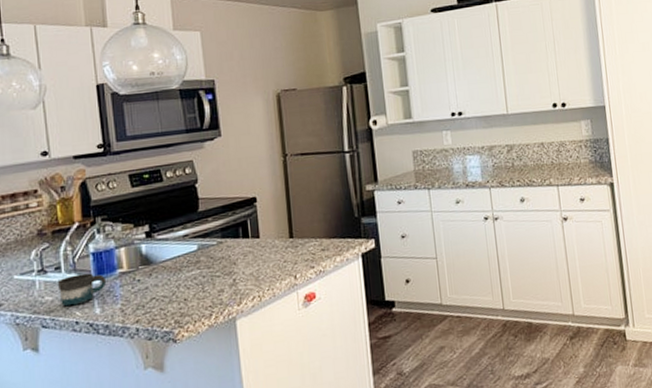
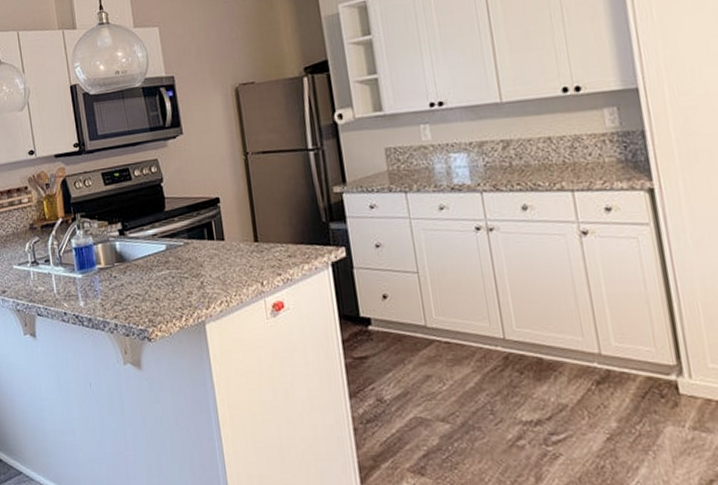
mug: present [58,273,107,307] -> none [48,267,88,298]

